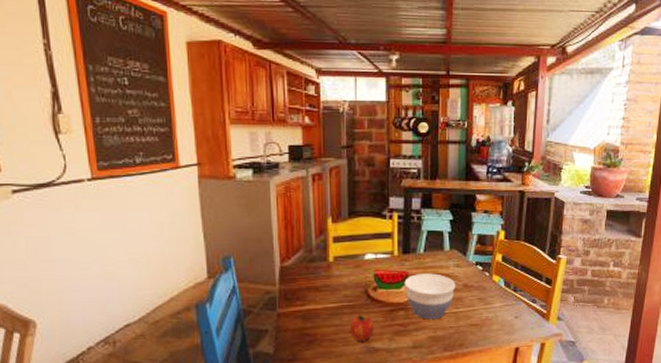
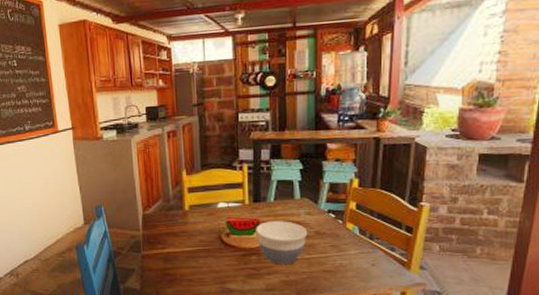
fruit: present [350,314,374,341] -> none [206,258,228,282]

